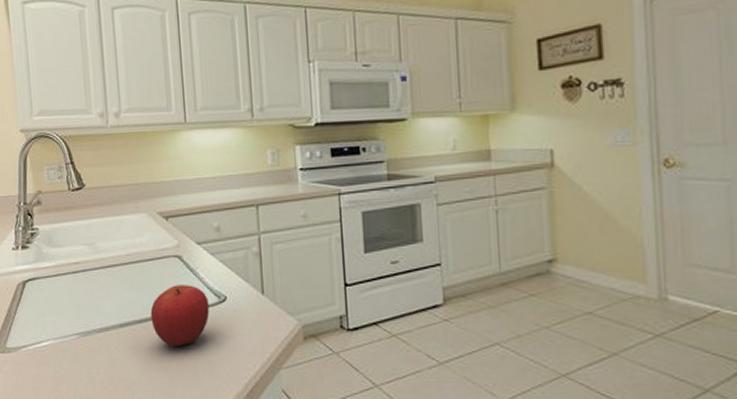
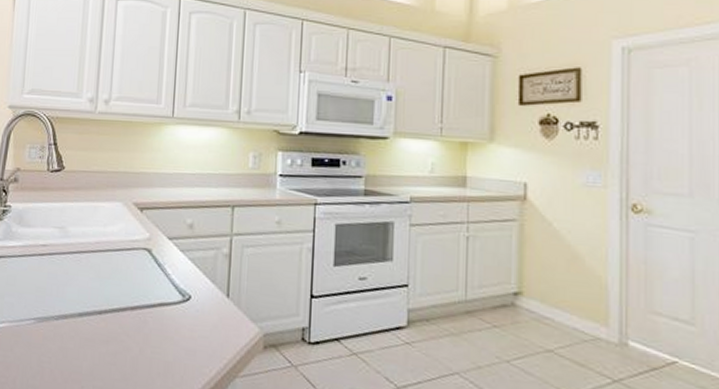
fruit: present [150,285,210,346] -> none [111,278,172,343]

